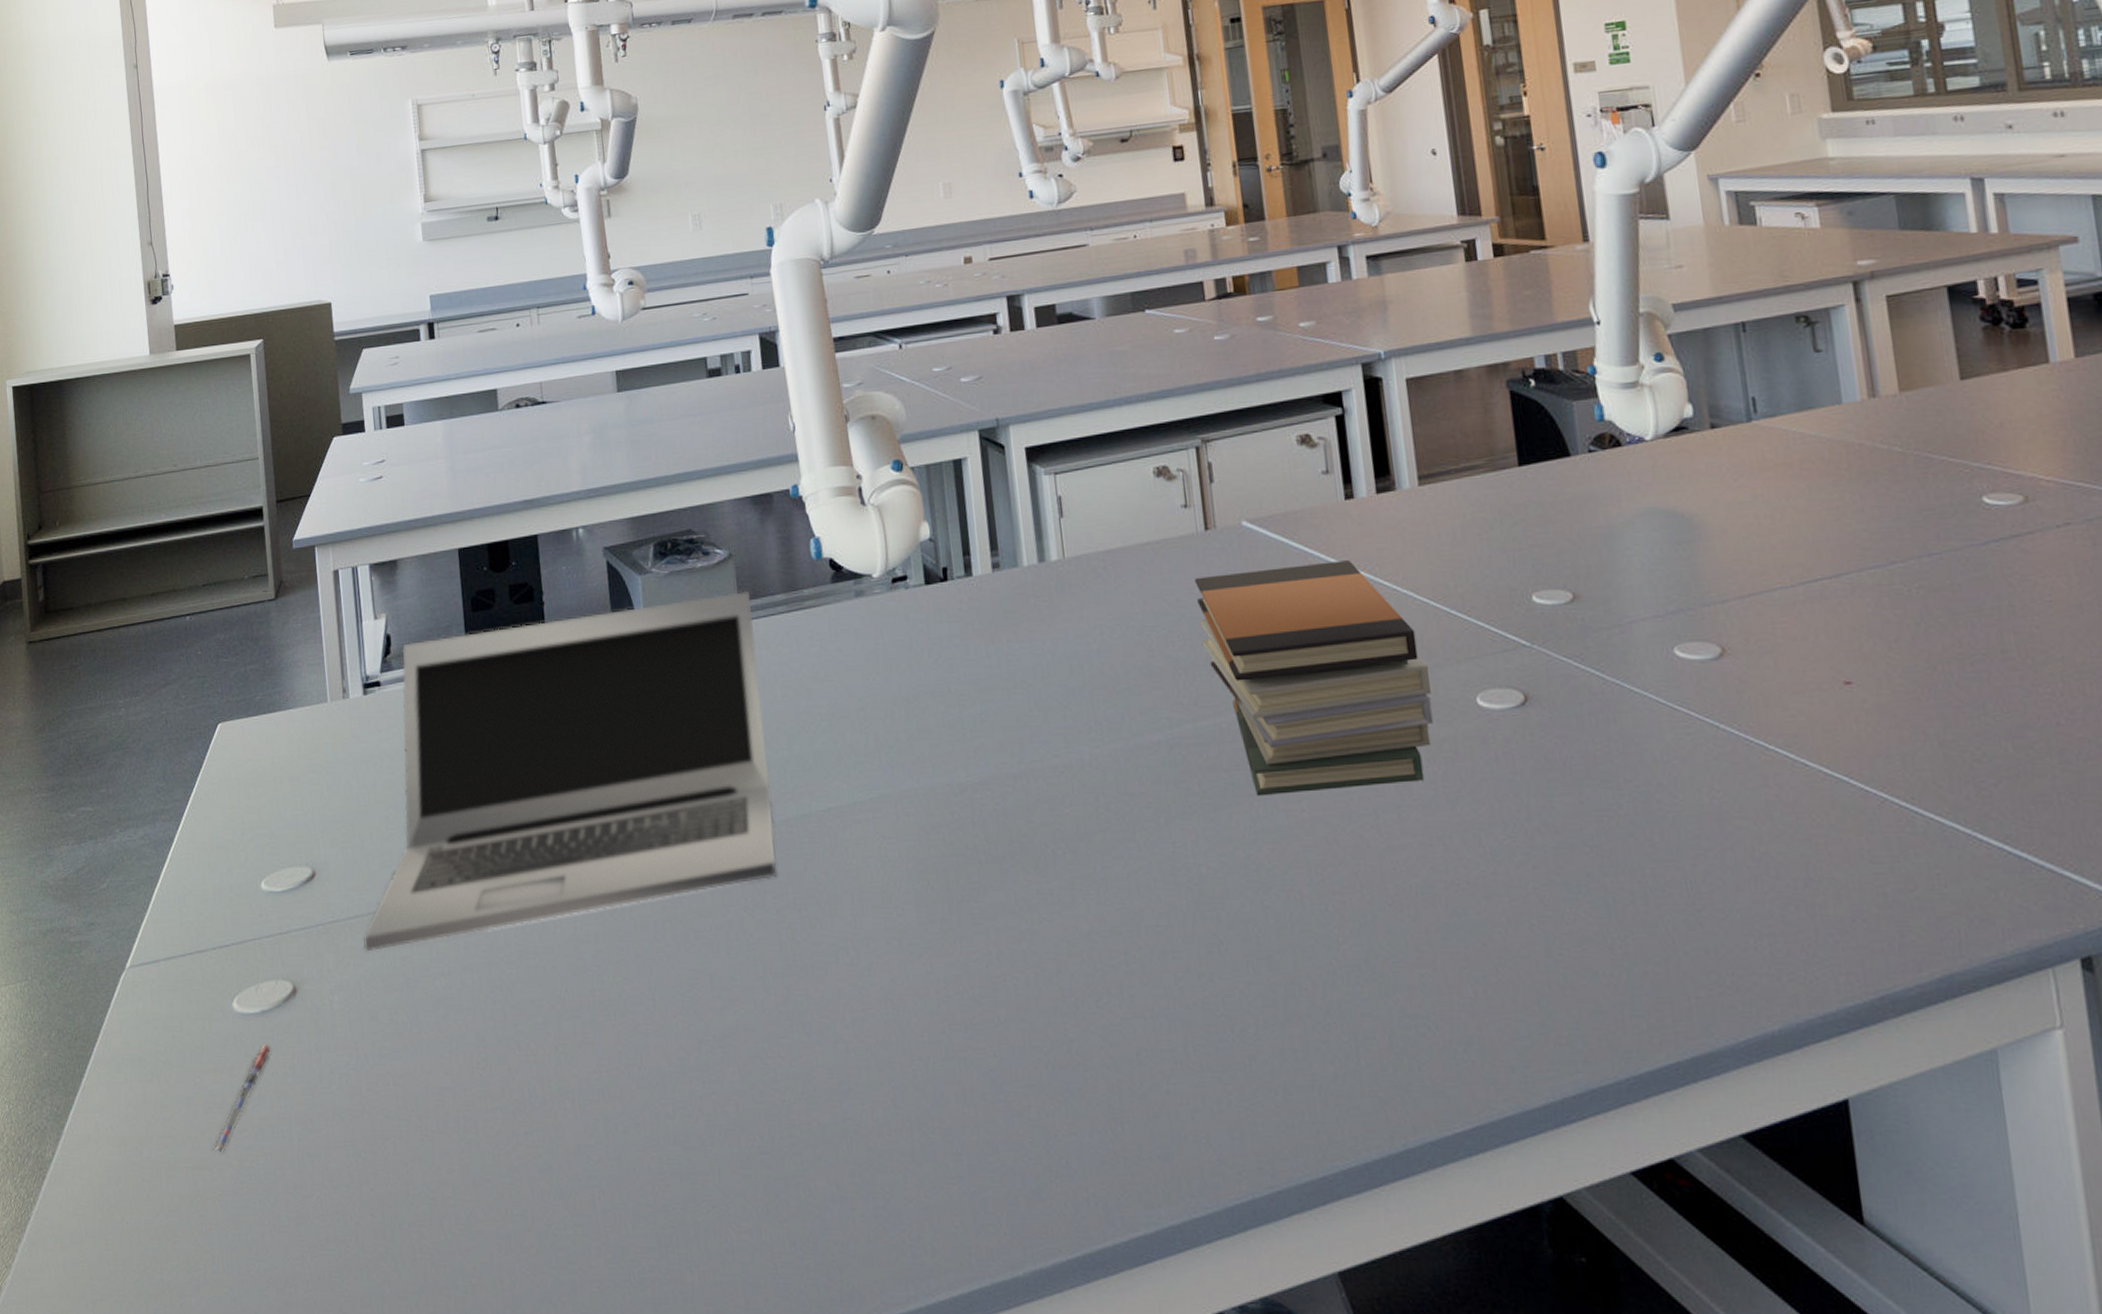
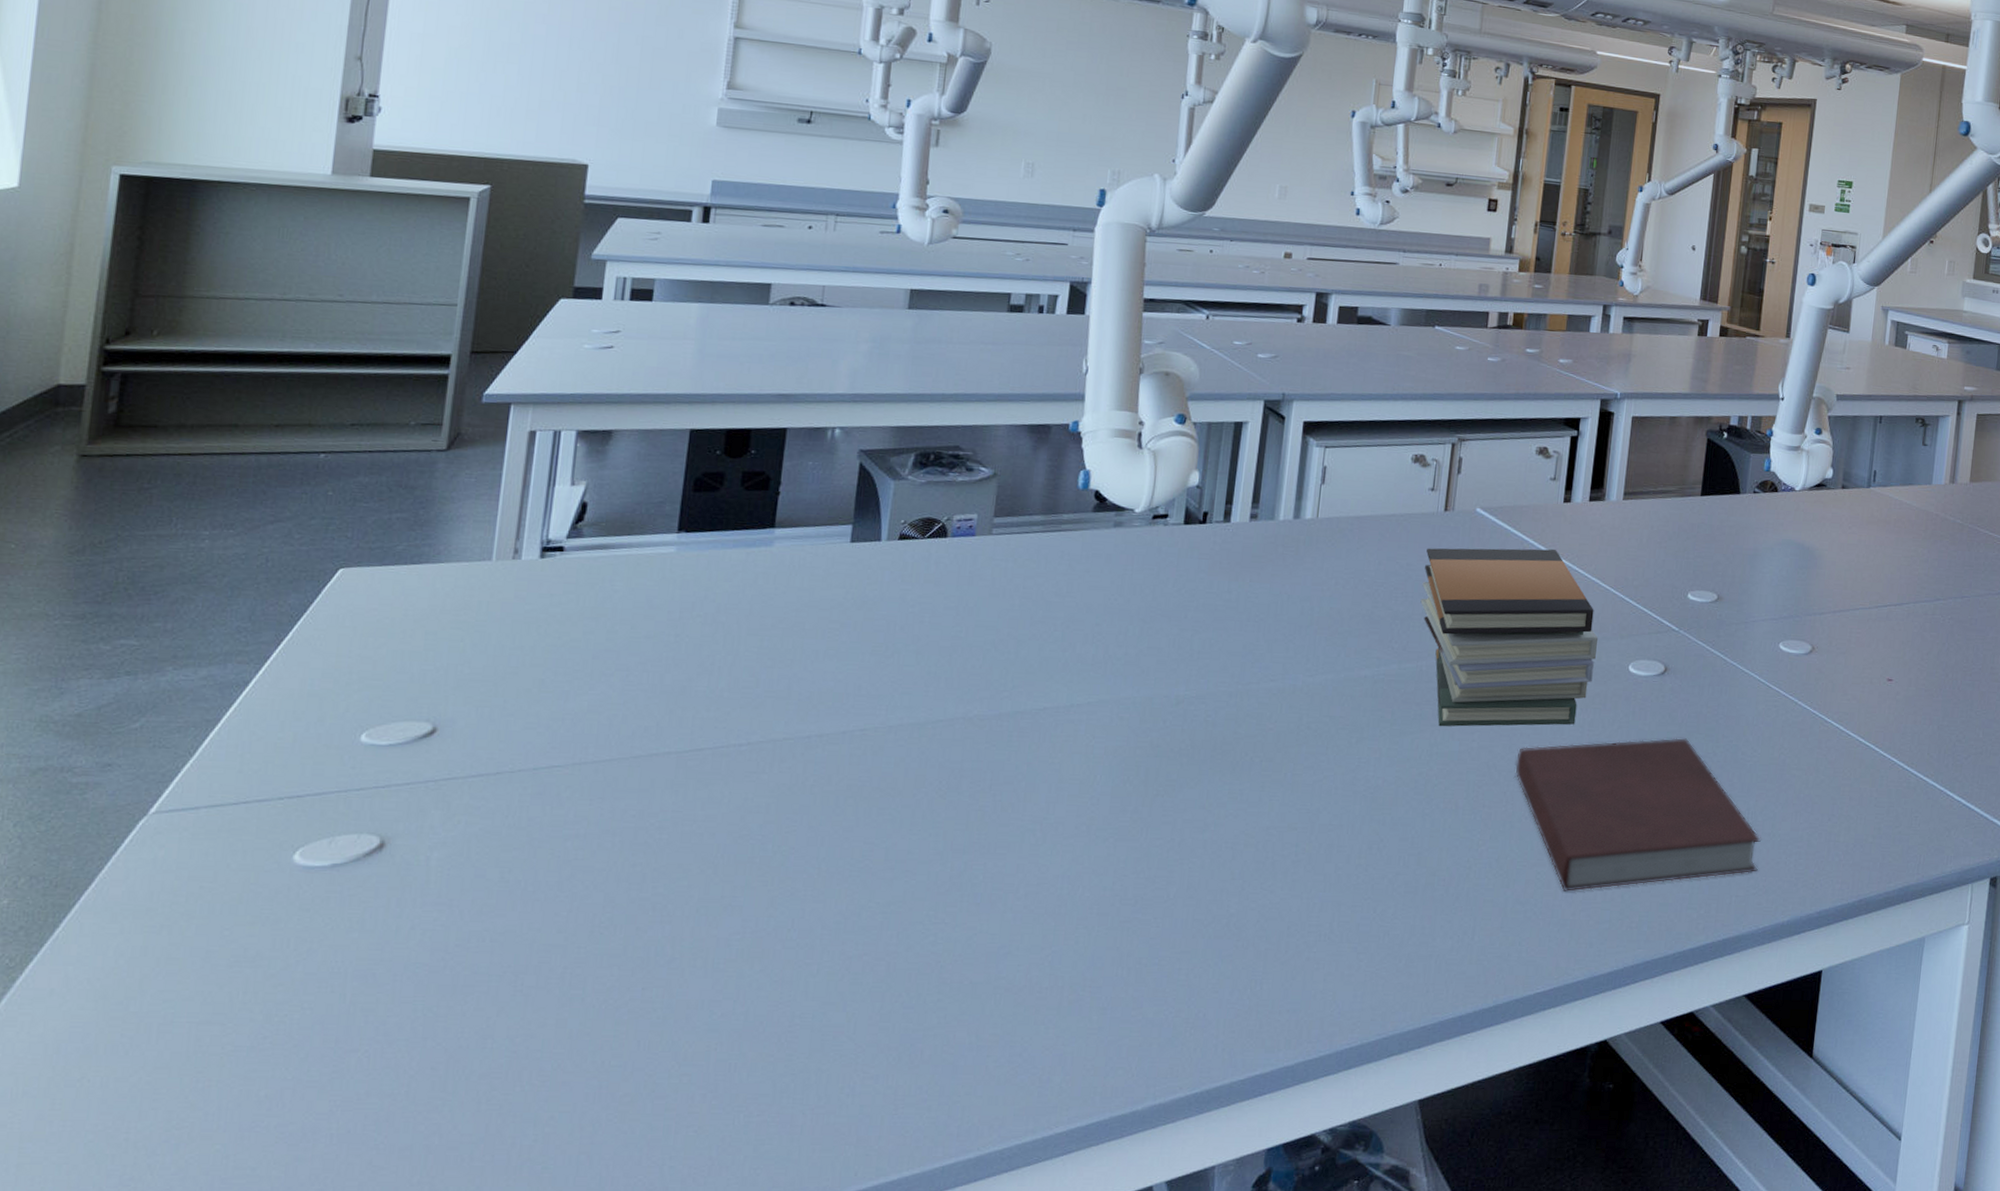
pen: present [212,1045,272,1153] -> none [230,898,338,1008]
laptop: present [363,590,777,952] -> none [482,507,1007,811]
notebook: none [1359,787,1719,999] -> present [1515,738,1761,892]

